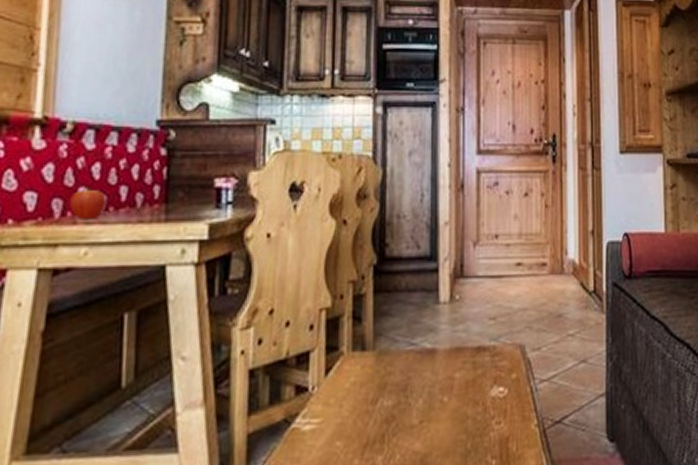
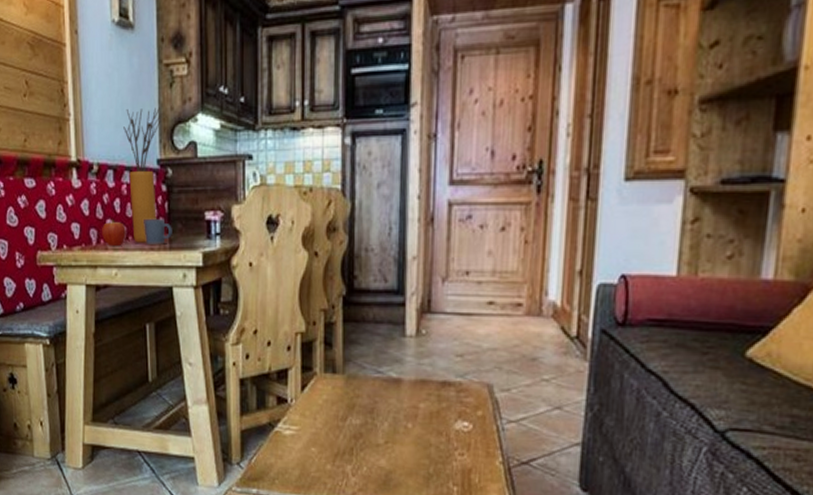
vase: none [114,64,168,215] -> present [123,108,163,243]
mug: none [131,185,171,218] -> present [144,218,172,246]

